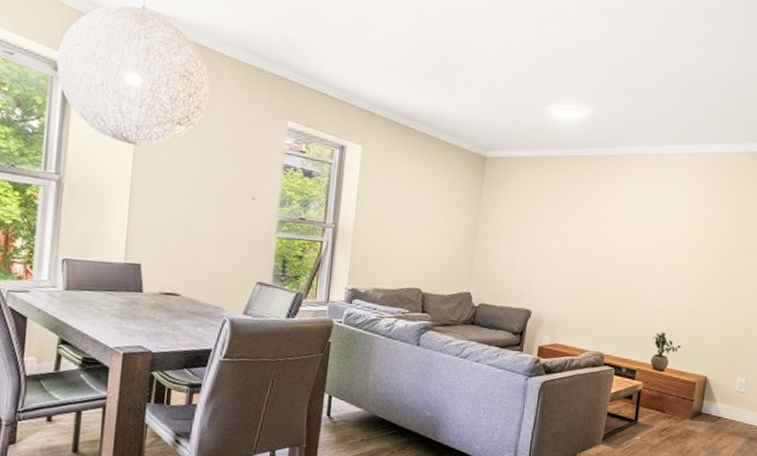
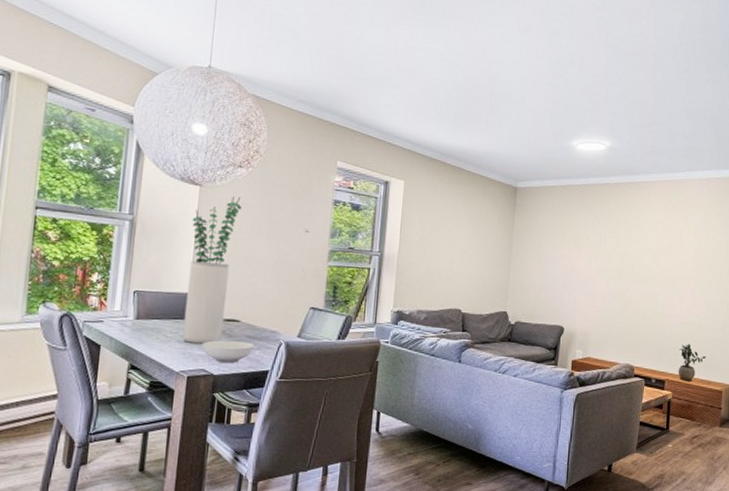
vase: none [117,157,181,319] -> present [182,196,242,344]
bowl: none [139,315,197,340] -> present [202,340,255,363]

